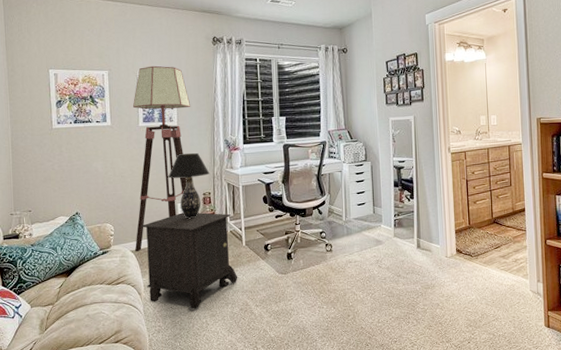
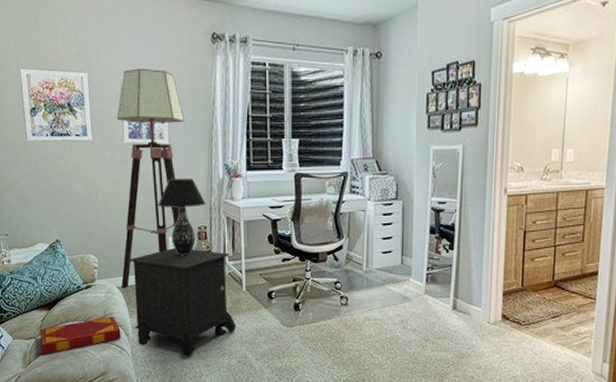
hardback book: none [57,278,134,320] -> present [39,316,121,355]

